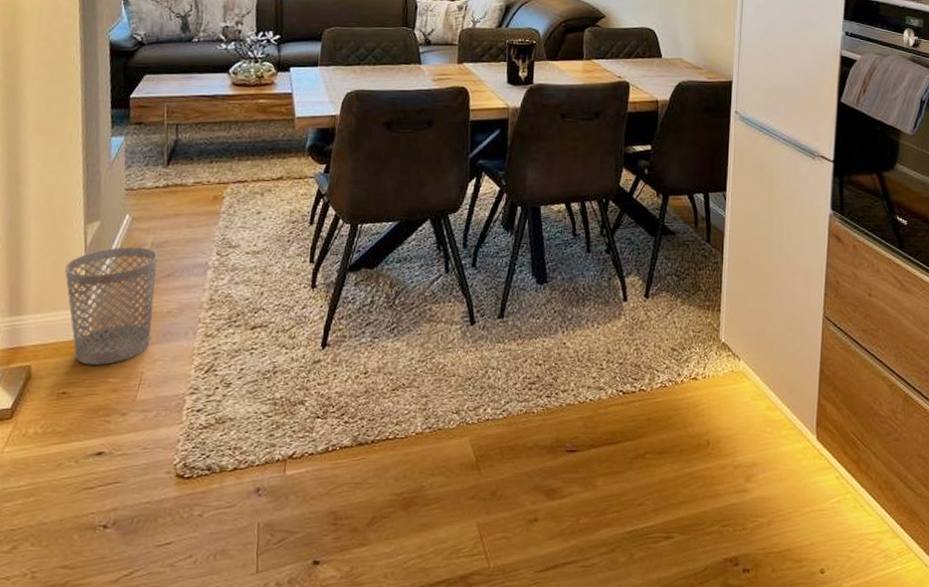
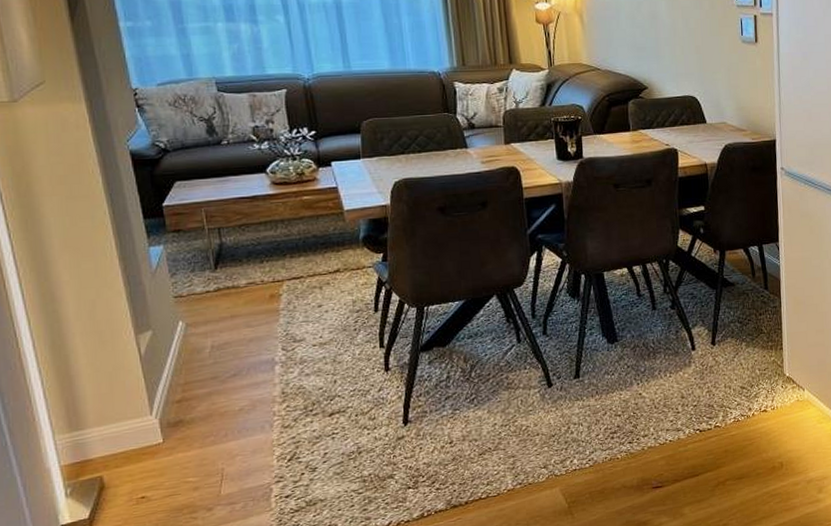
wastebasket: present [65,247,158,365] -> none [122,351,226,469]

